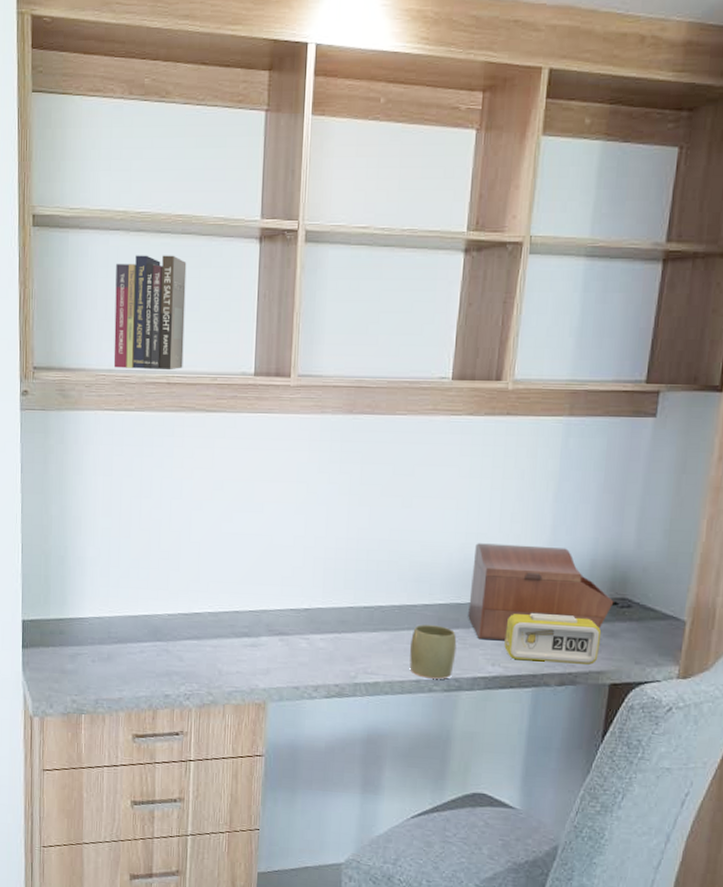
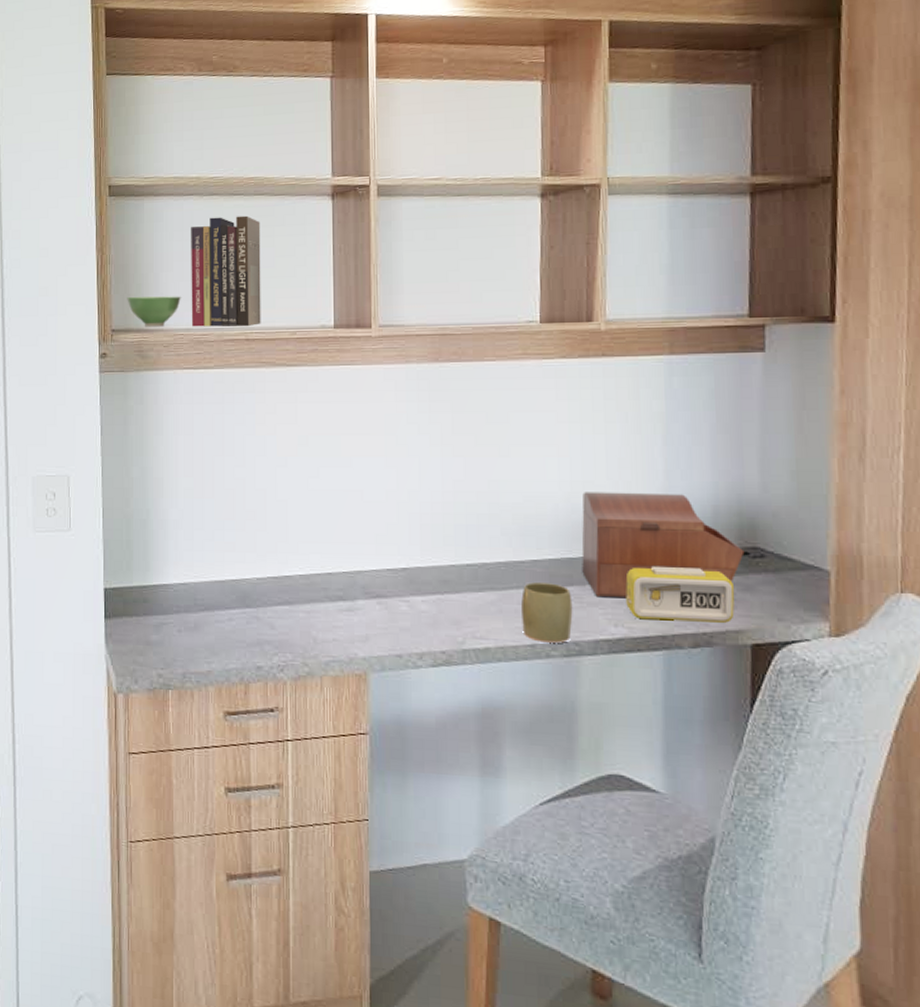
bowl: none [49,333,105,366] -> present [127,296,182,327]

